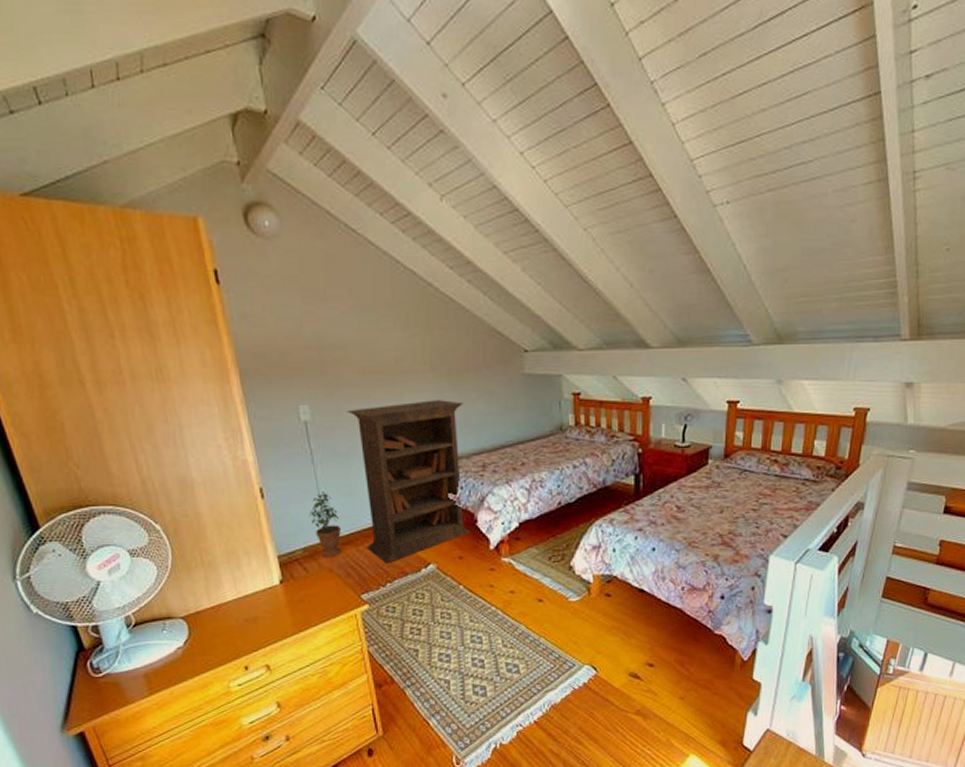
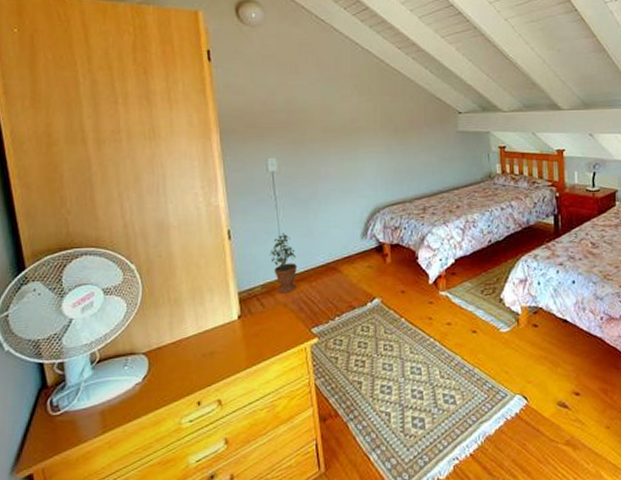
bookcase: present [346,400,471,563] -> none [308,153,412,298]

